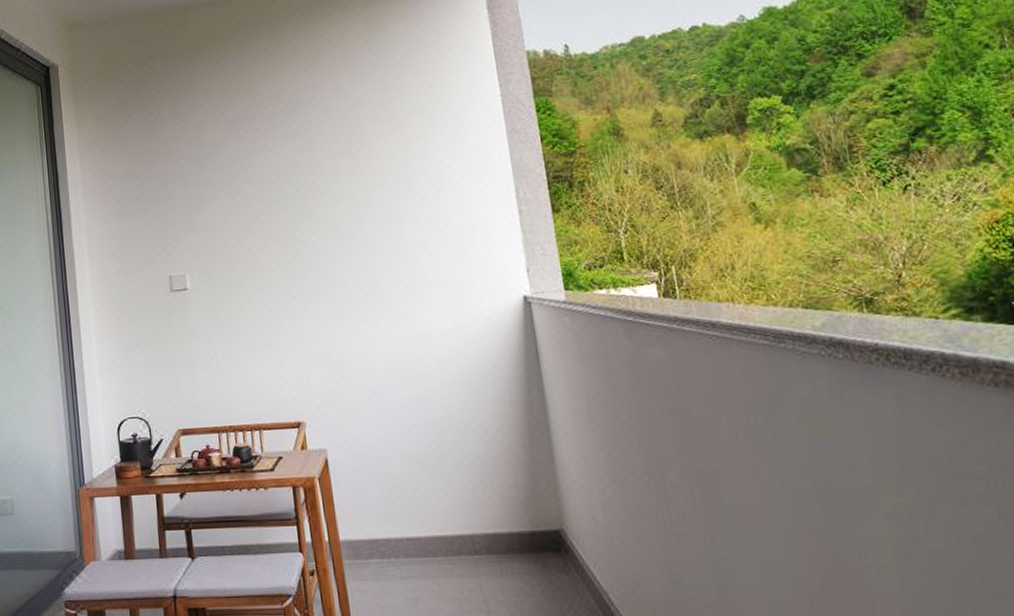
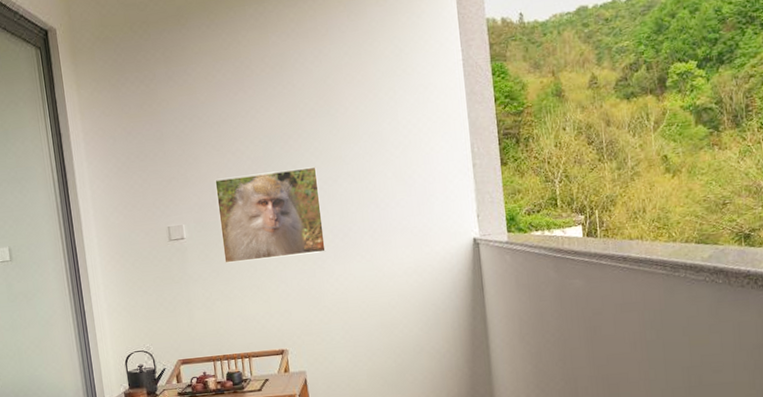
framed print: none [222,211,350,319] -> present [215,166,327,264]

